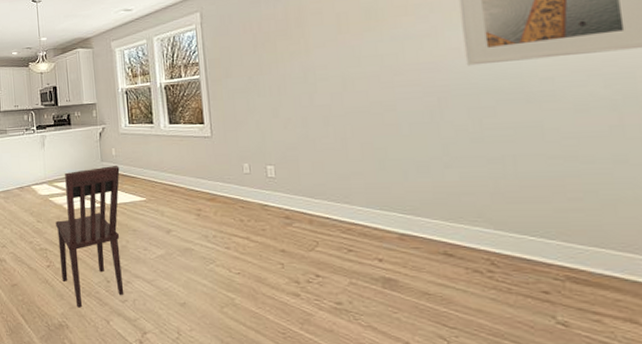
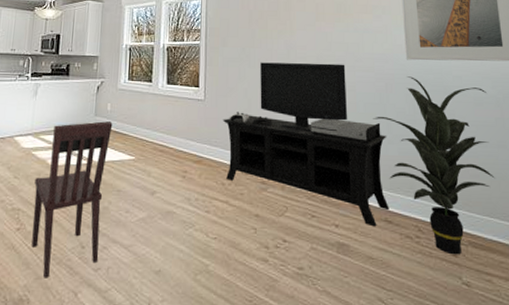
media console: none [234,80,450,261] -> present [222,62,389,227]
indoor plant: none [422,85,608,292] -> present [373,76,495,255]

